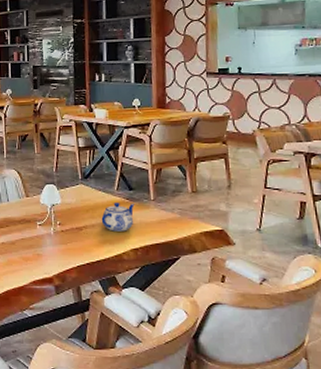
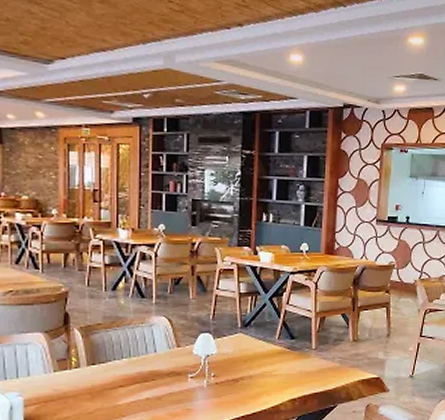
teapot: present [101,203,135,232] -> none [259,352,295,382]

